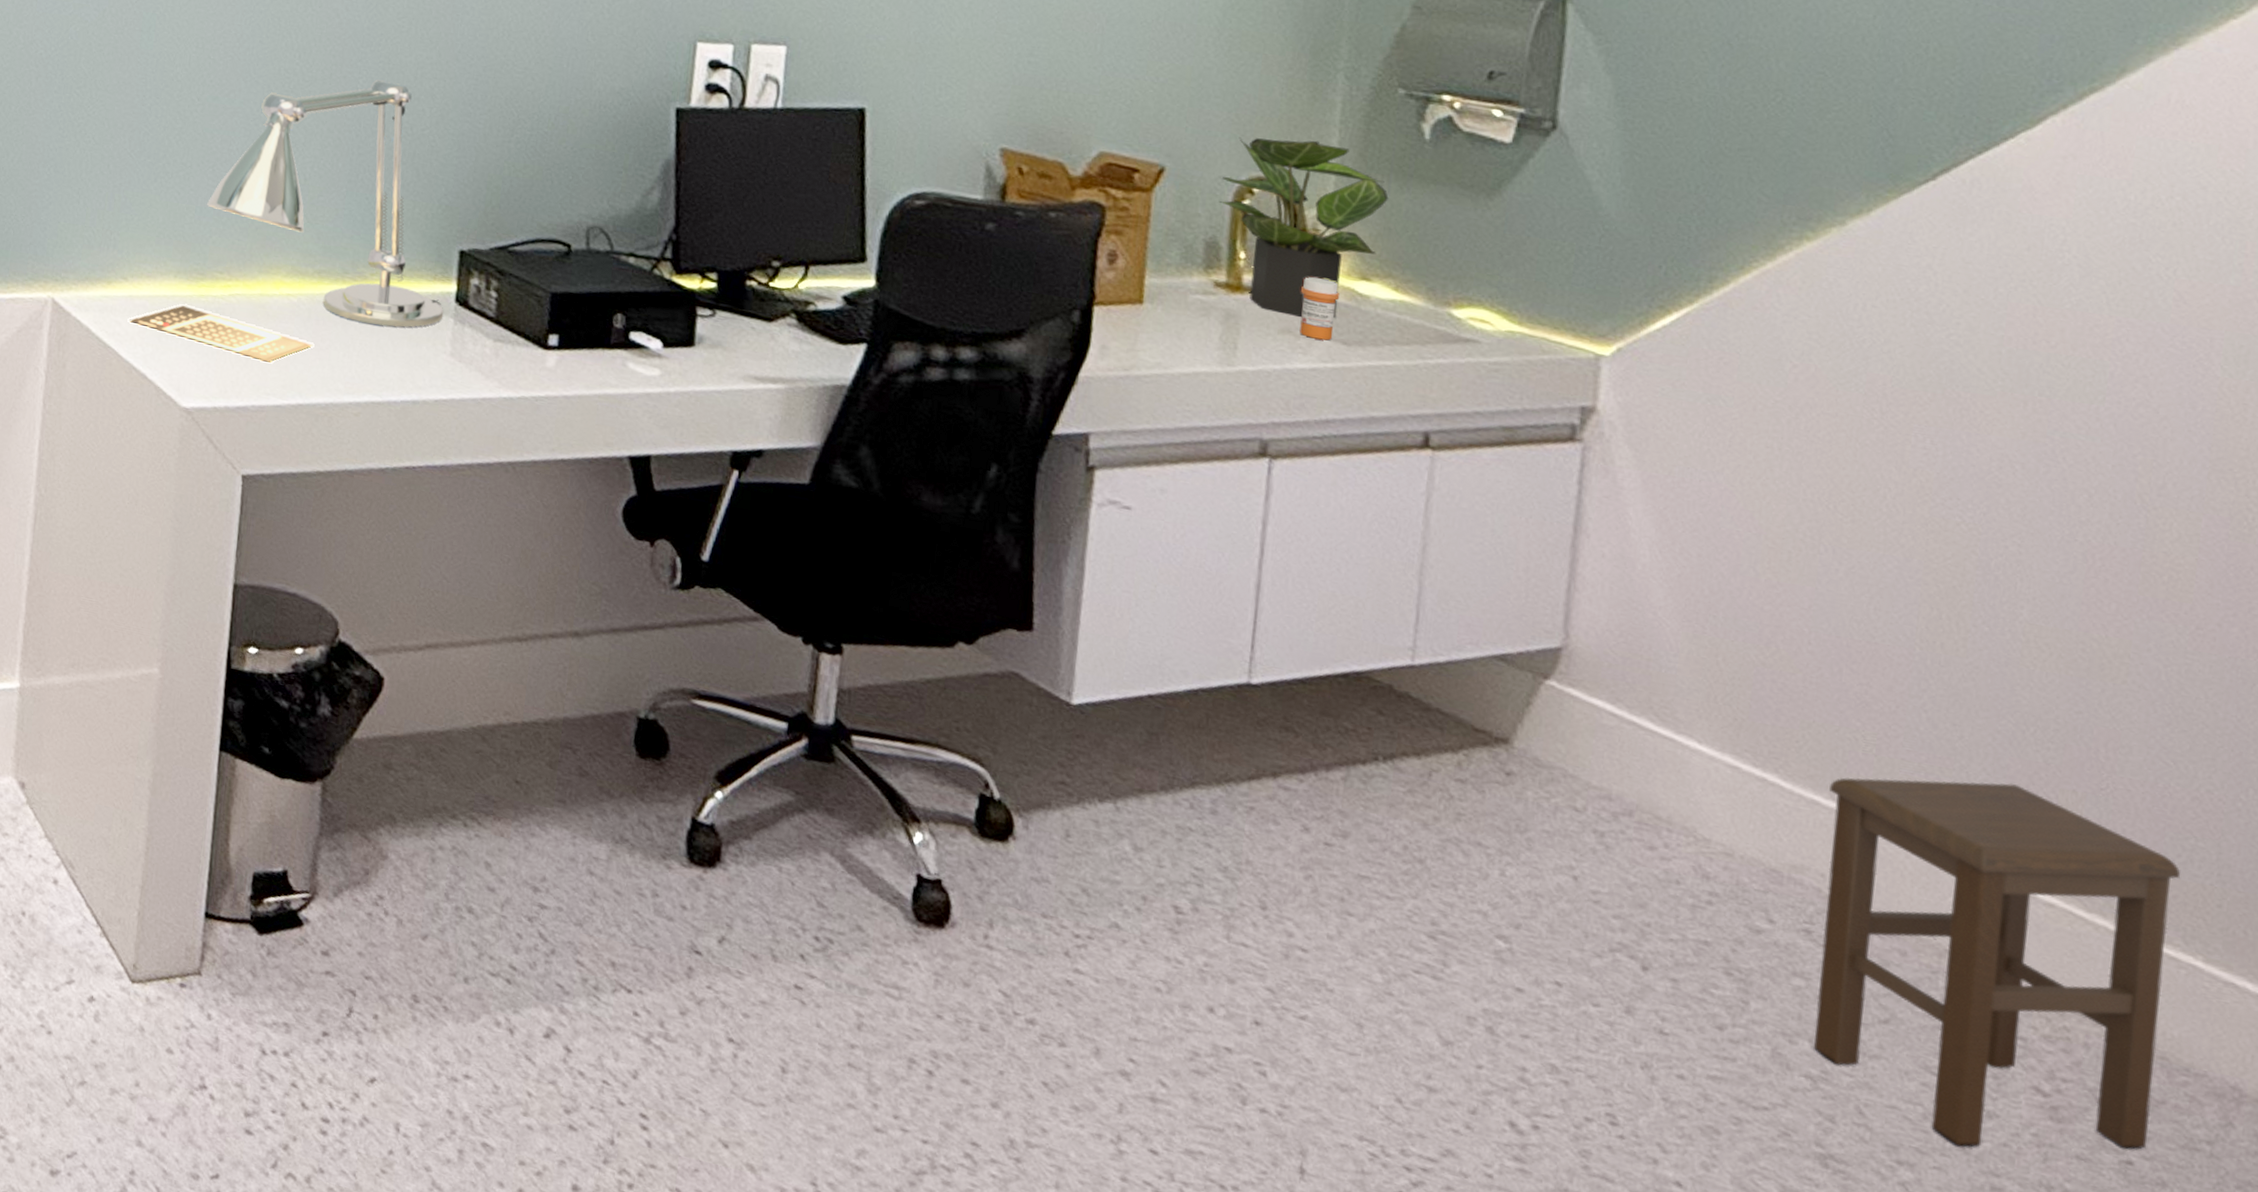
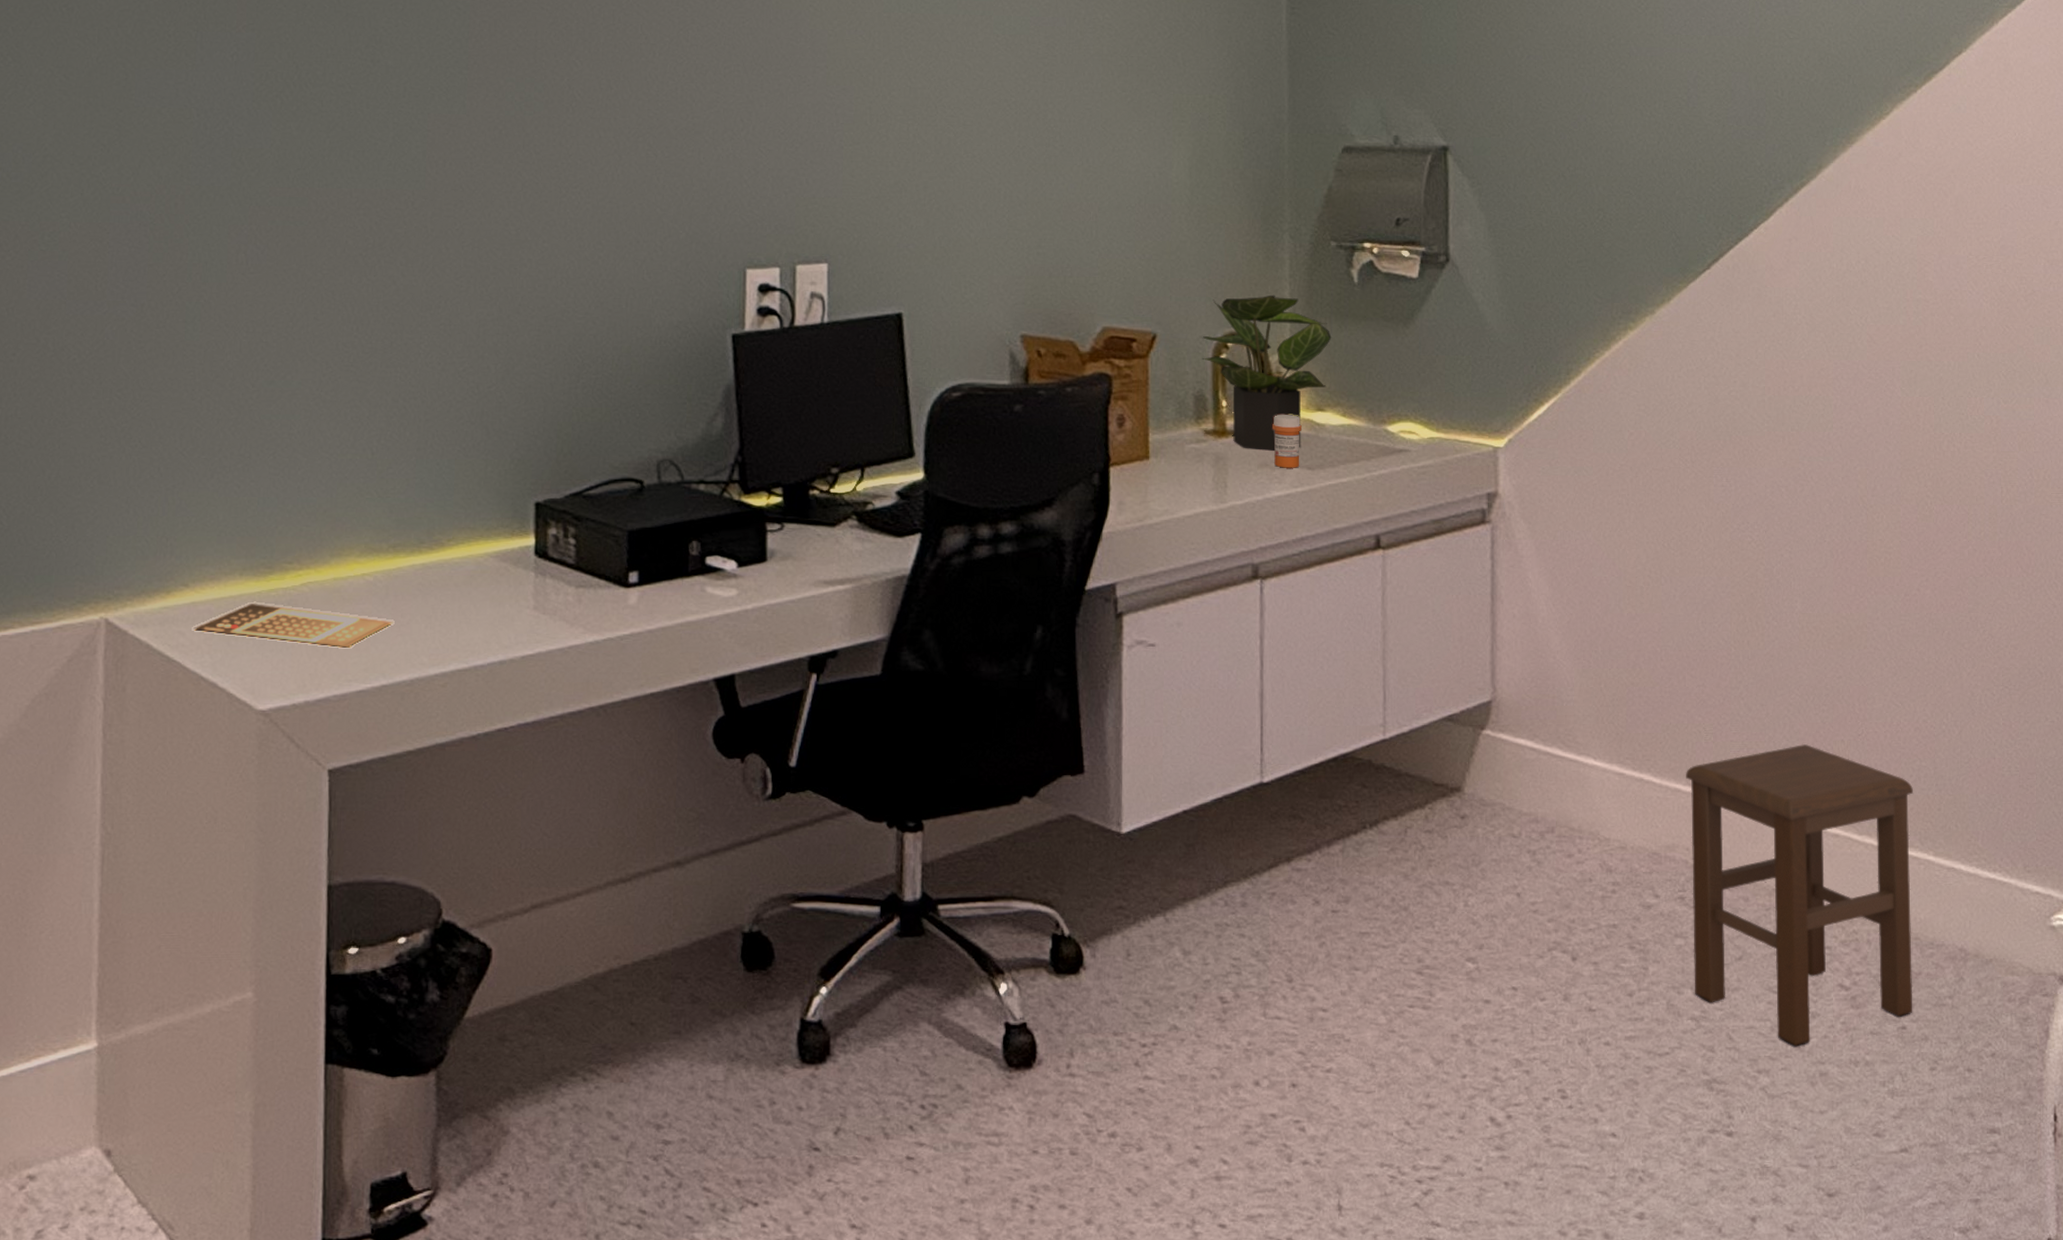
desk lamp: present [206,81,444,328] -> none [269,344,524,590]

